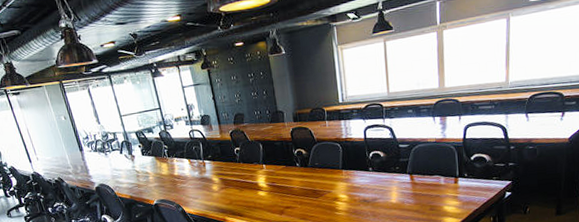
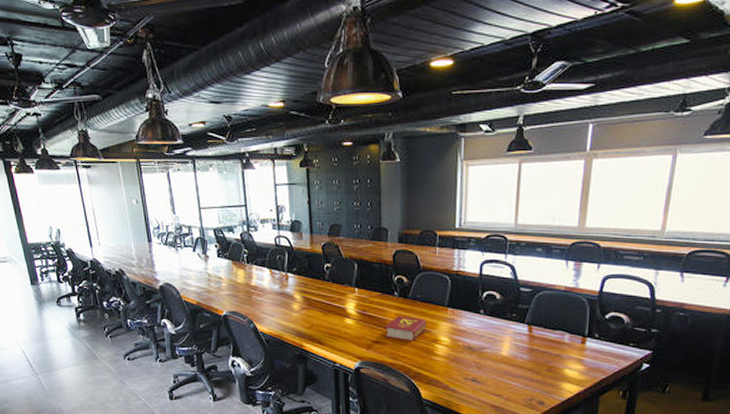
book: none [292,182,327,203] -> present [384,315,427,342]

